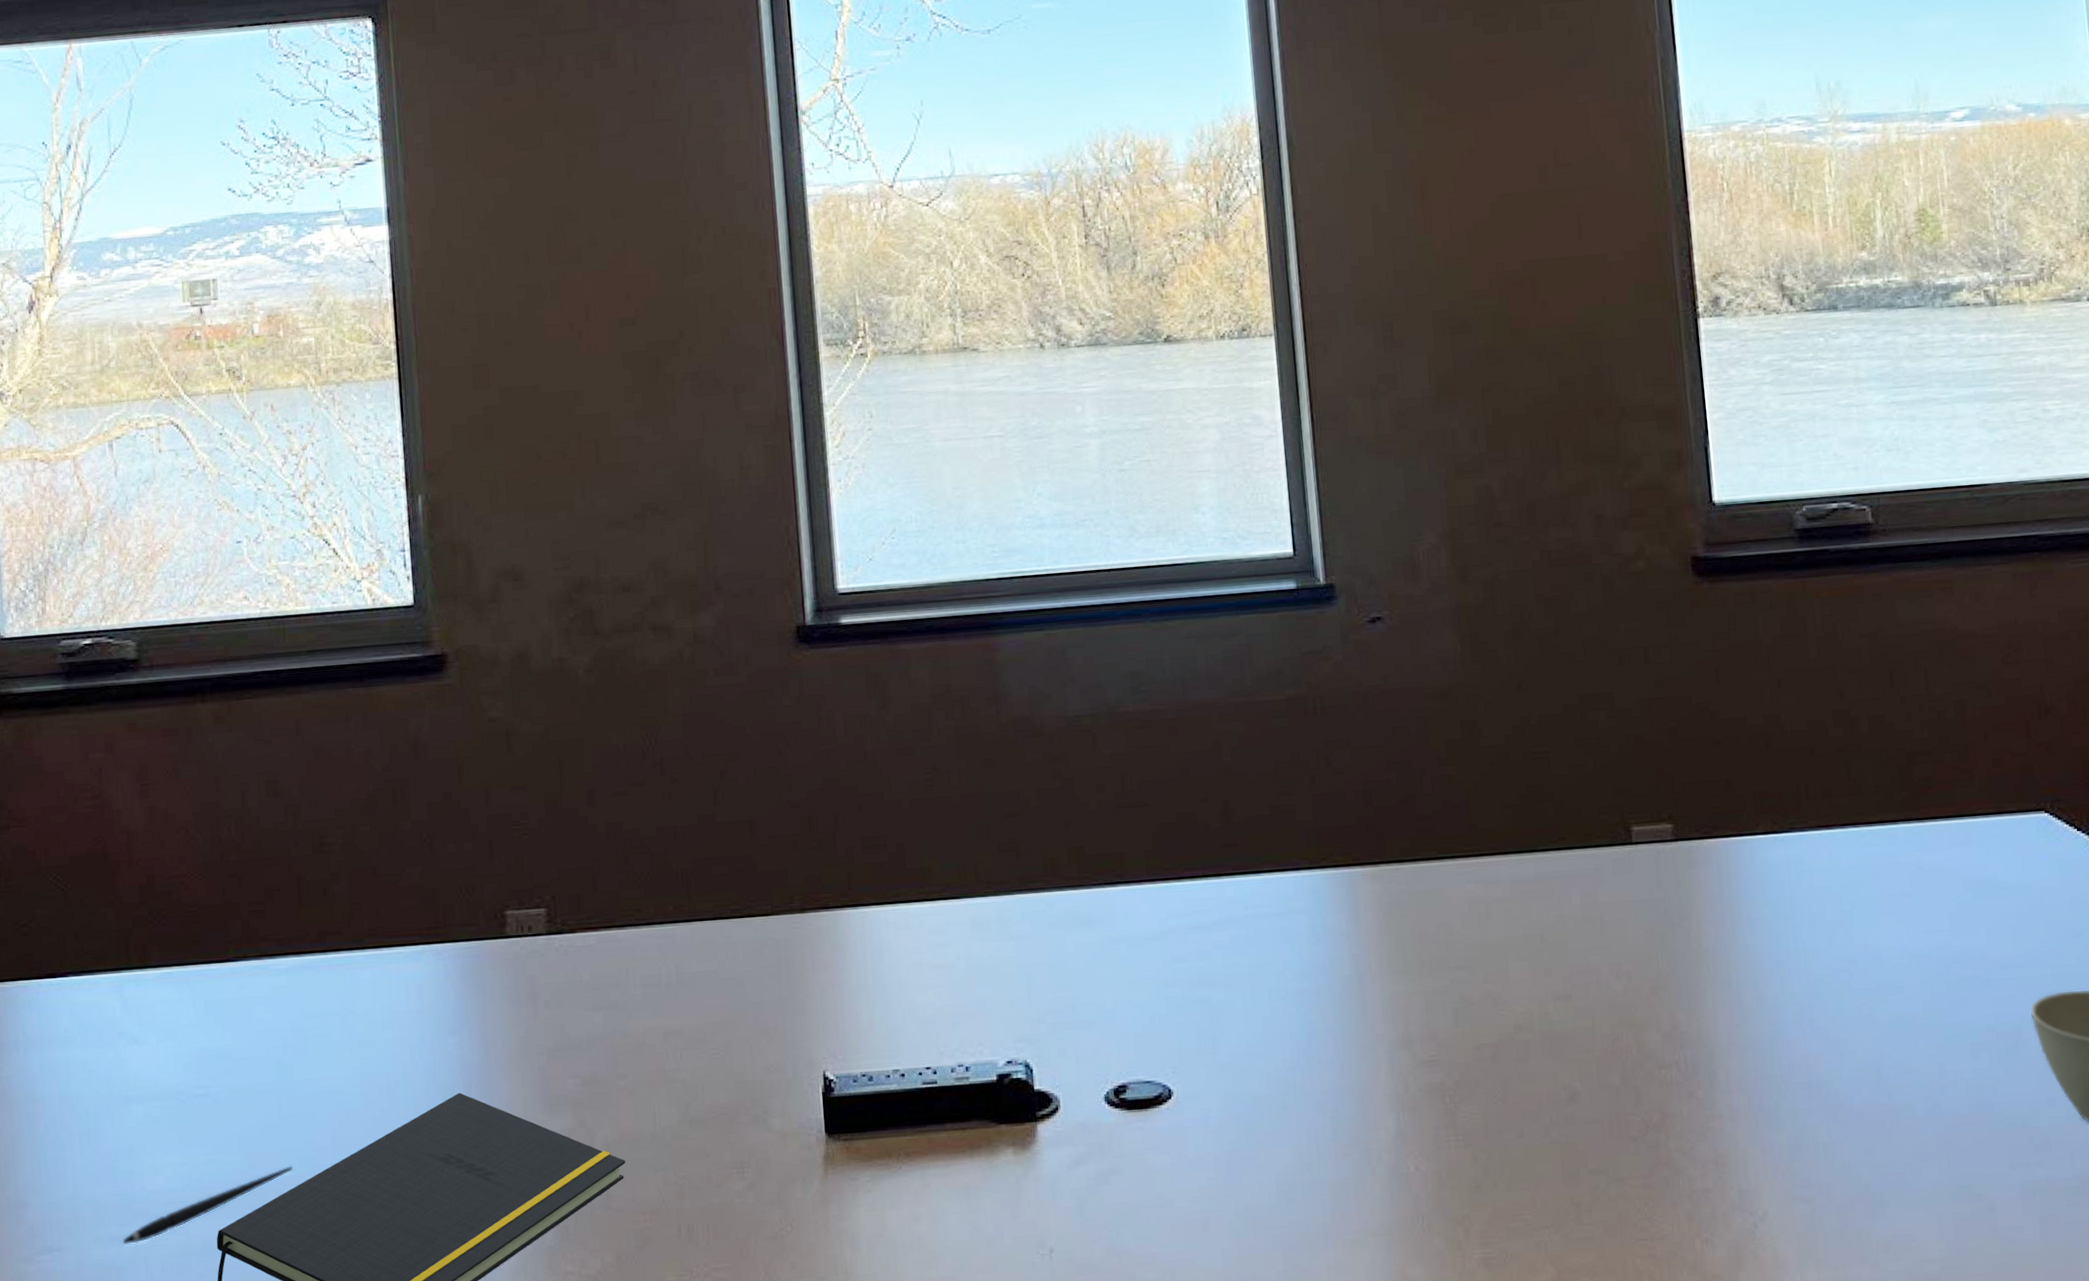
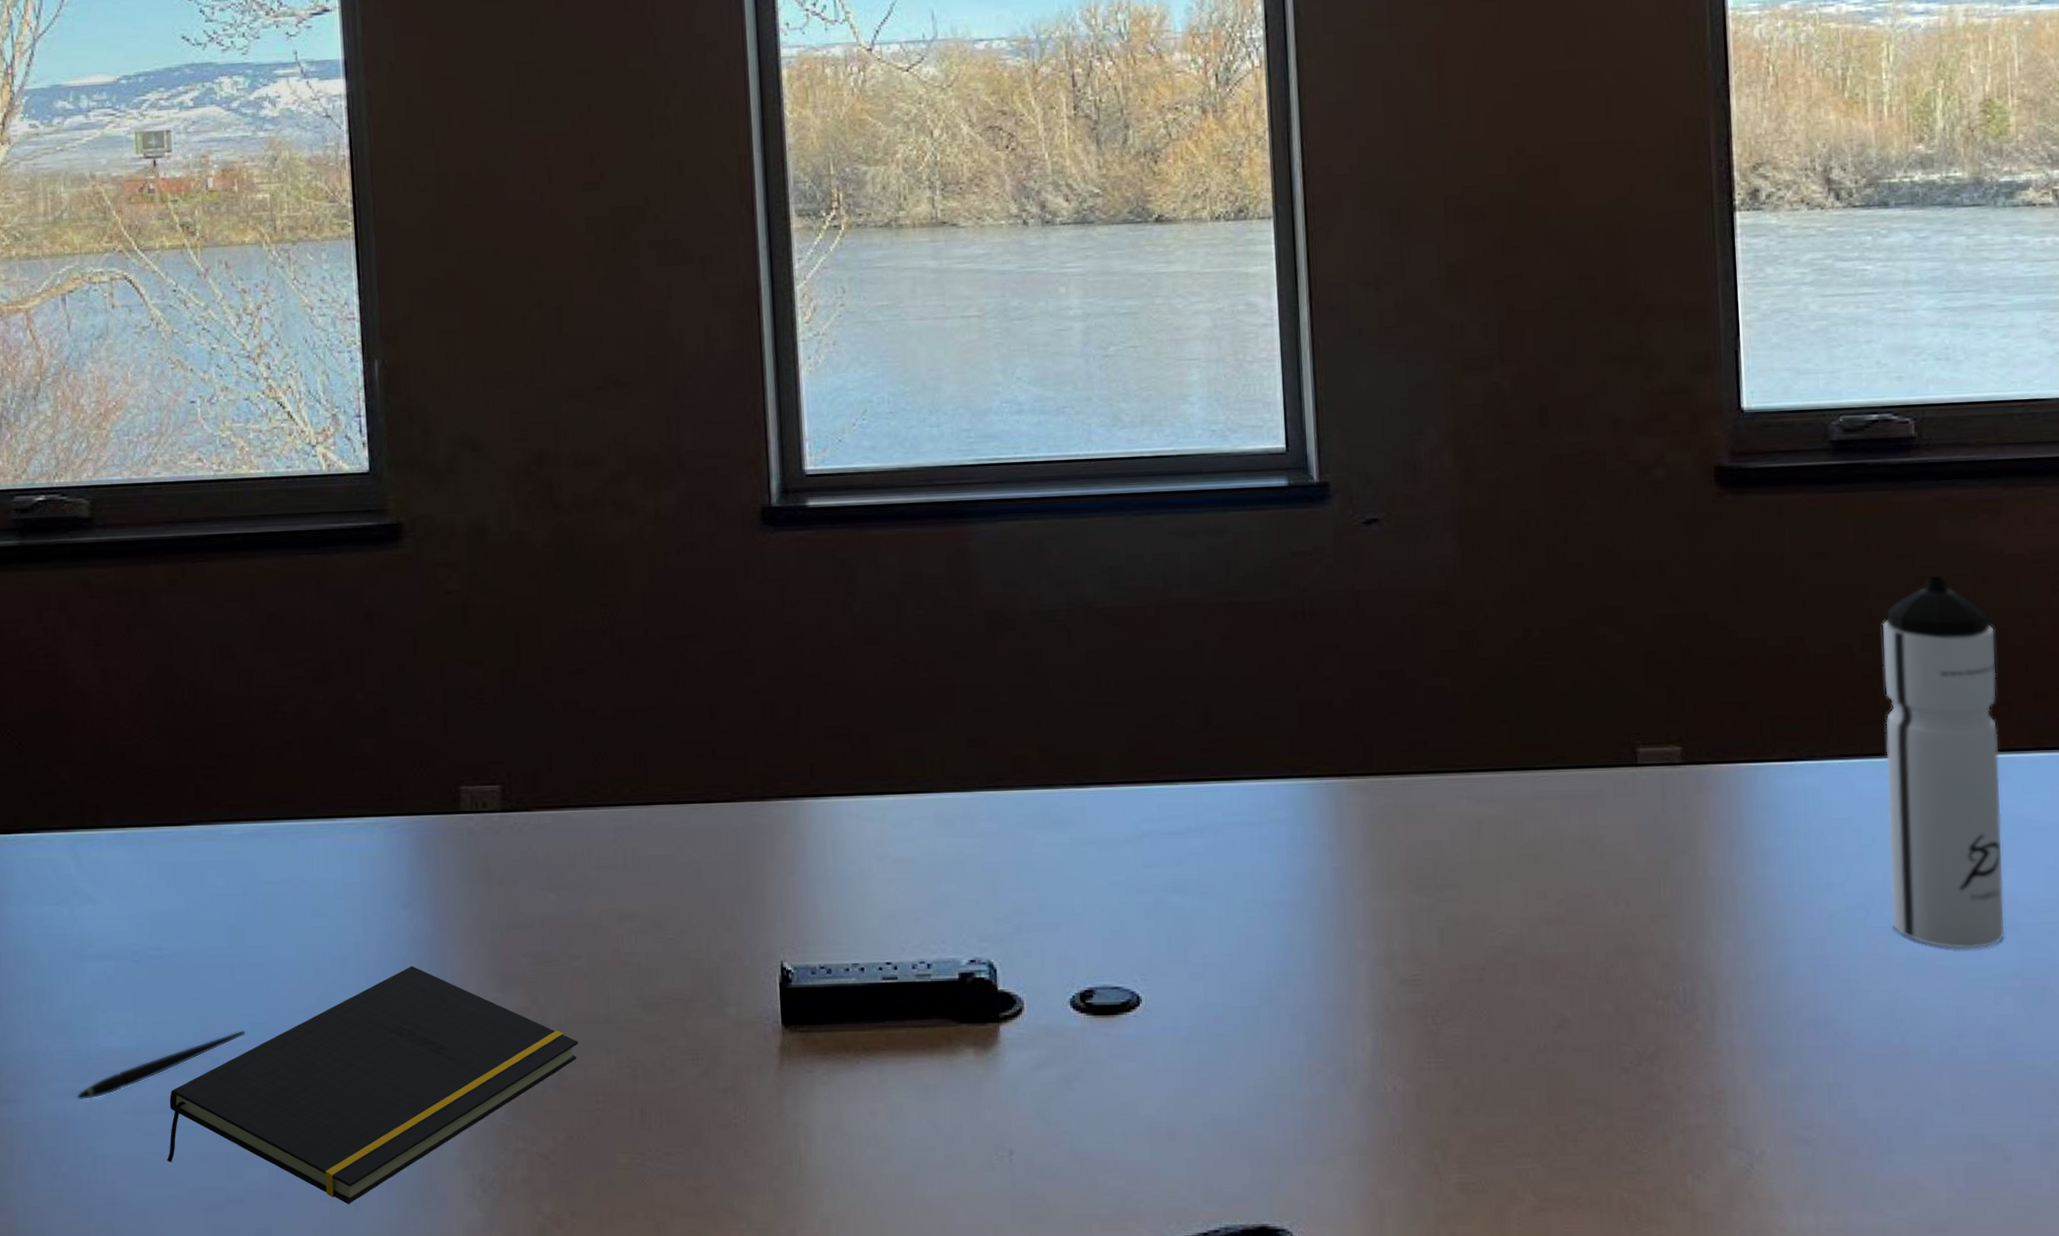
water bottle: none [1851,652,1978,1007] -> present [1882,575,2005,949]

